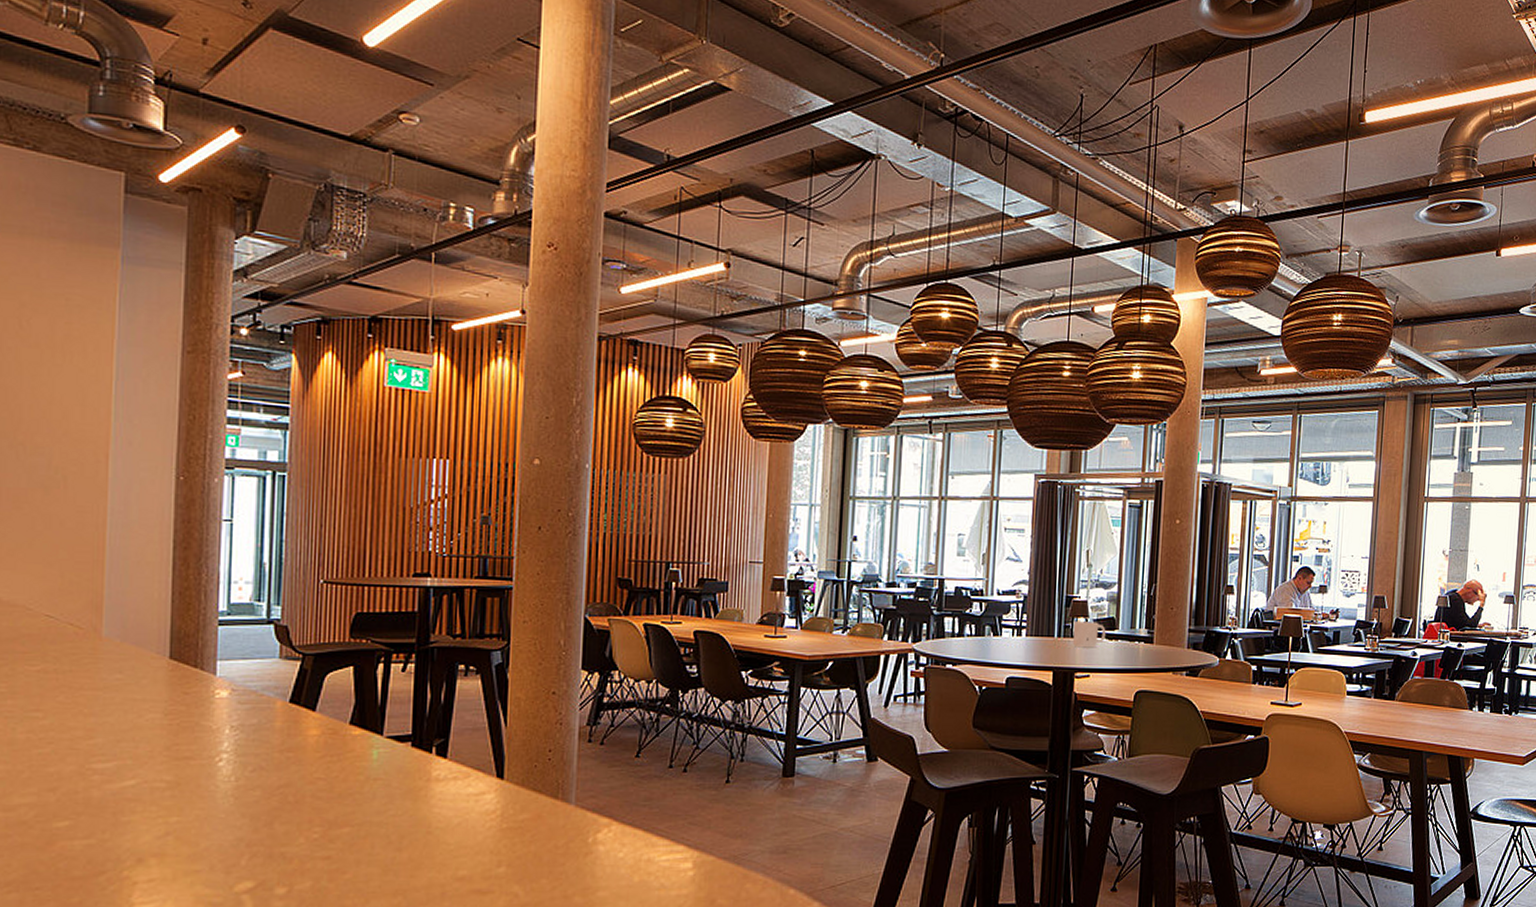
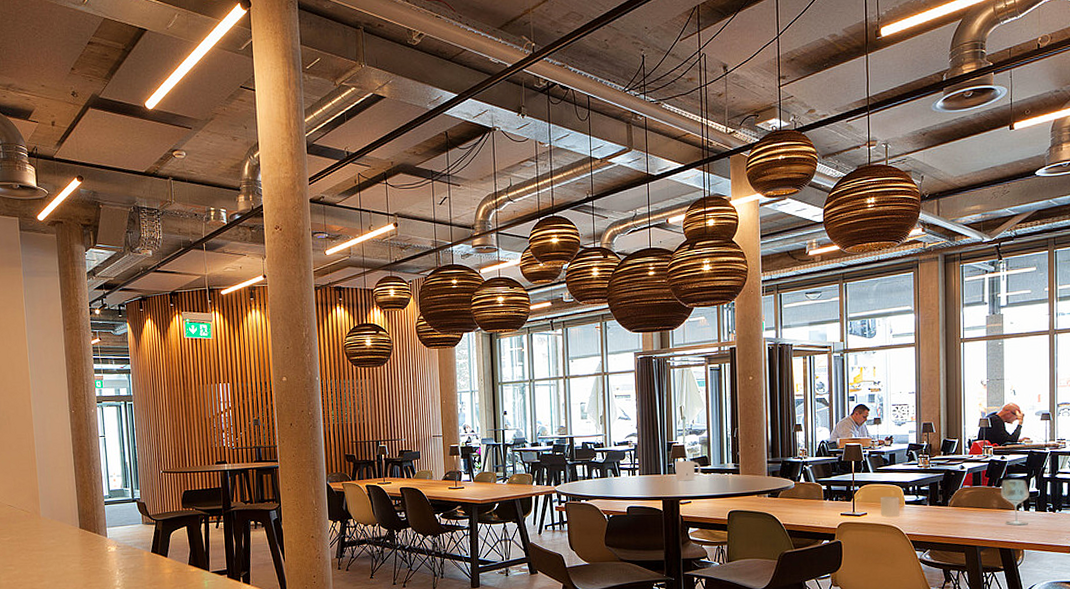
mug: none [1317,684,1341,711] -> present [880,496,901,518]
wine glass: none [1453,671,1485,729] -> present [1000,479,1029,526]

